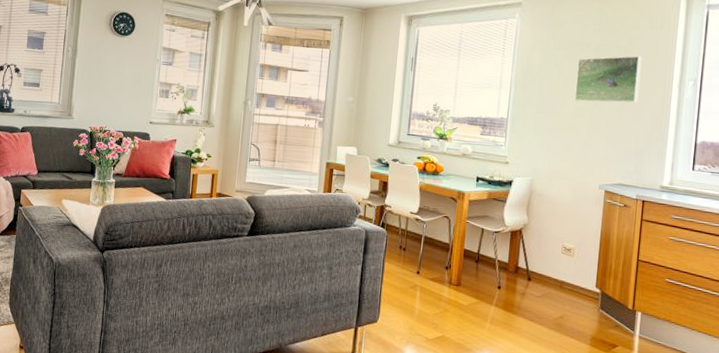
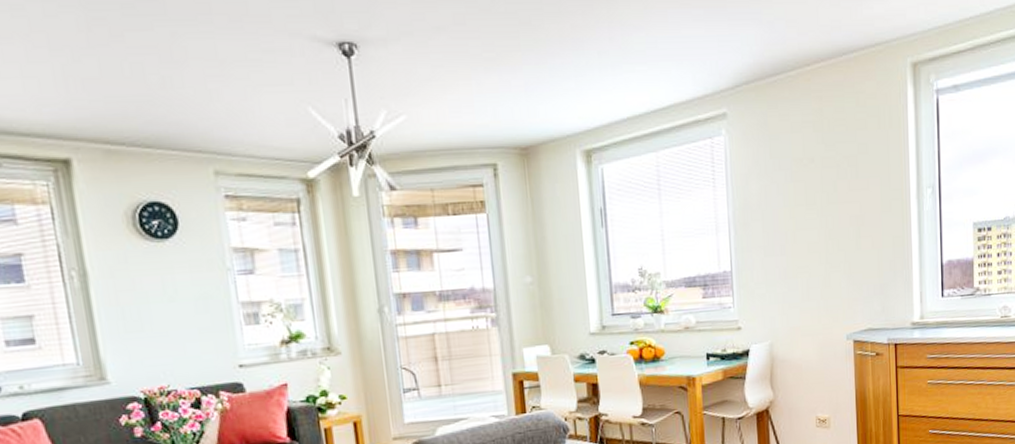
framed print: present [574,55,642,103] -> none [803,165,876,235]

